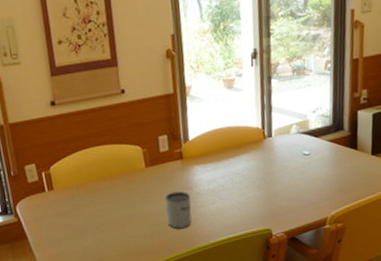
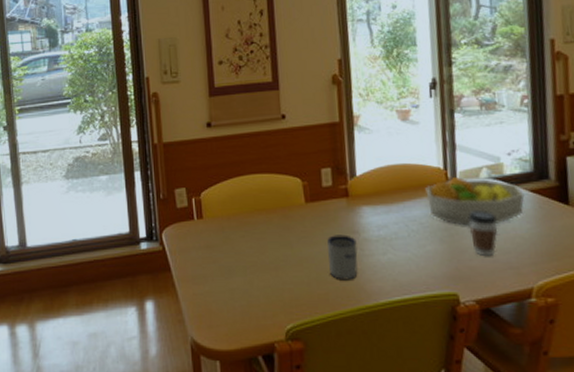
fruit bowl: none [247,133,325,174] -> present [425,176,525,226]
coffee cup: none [281,160,303,198] -> present [469,210,498,257]

